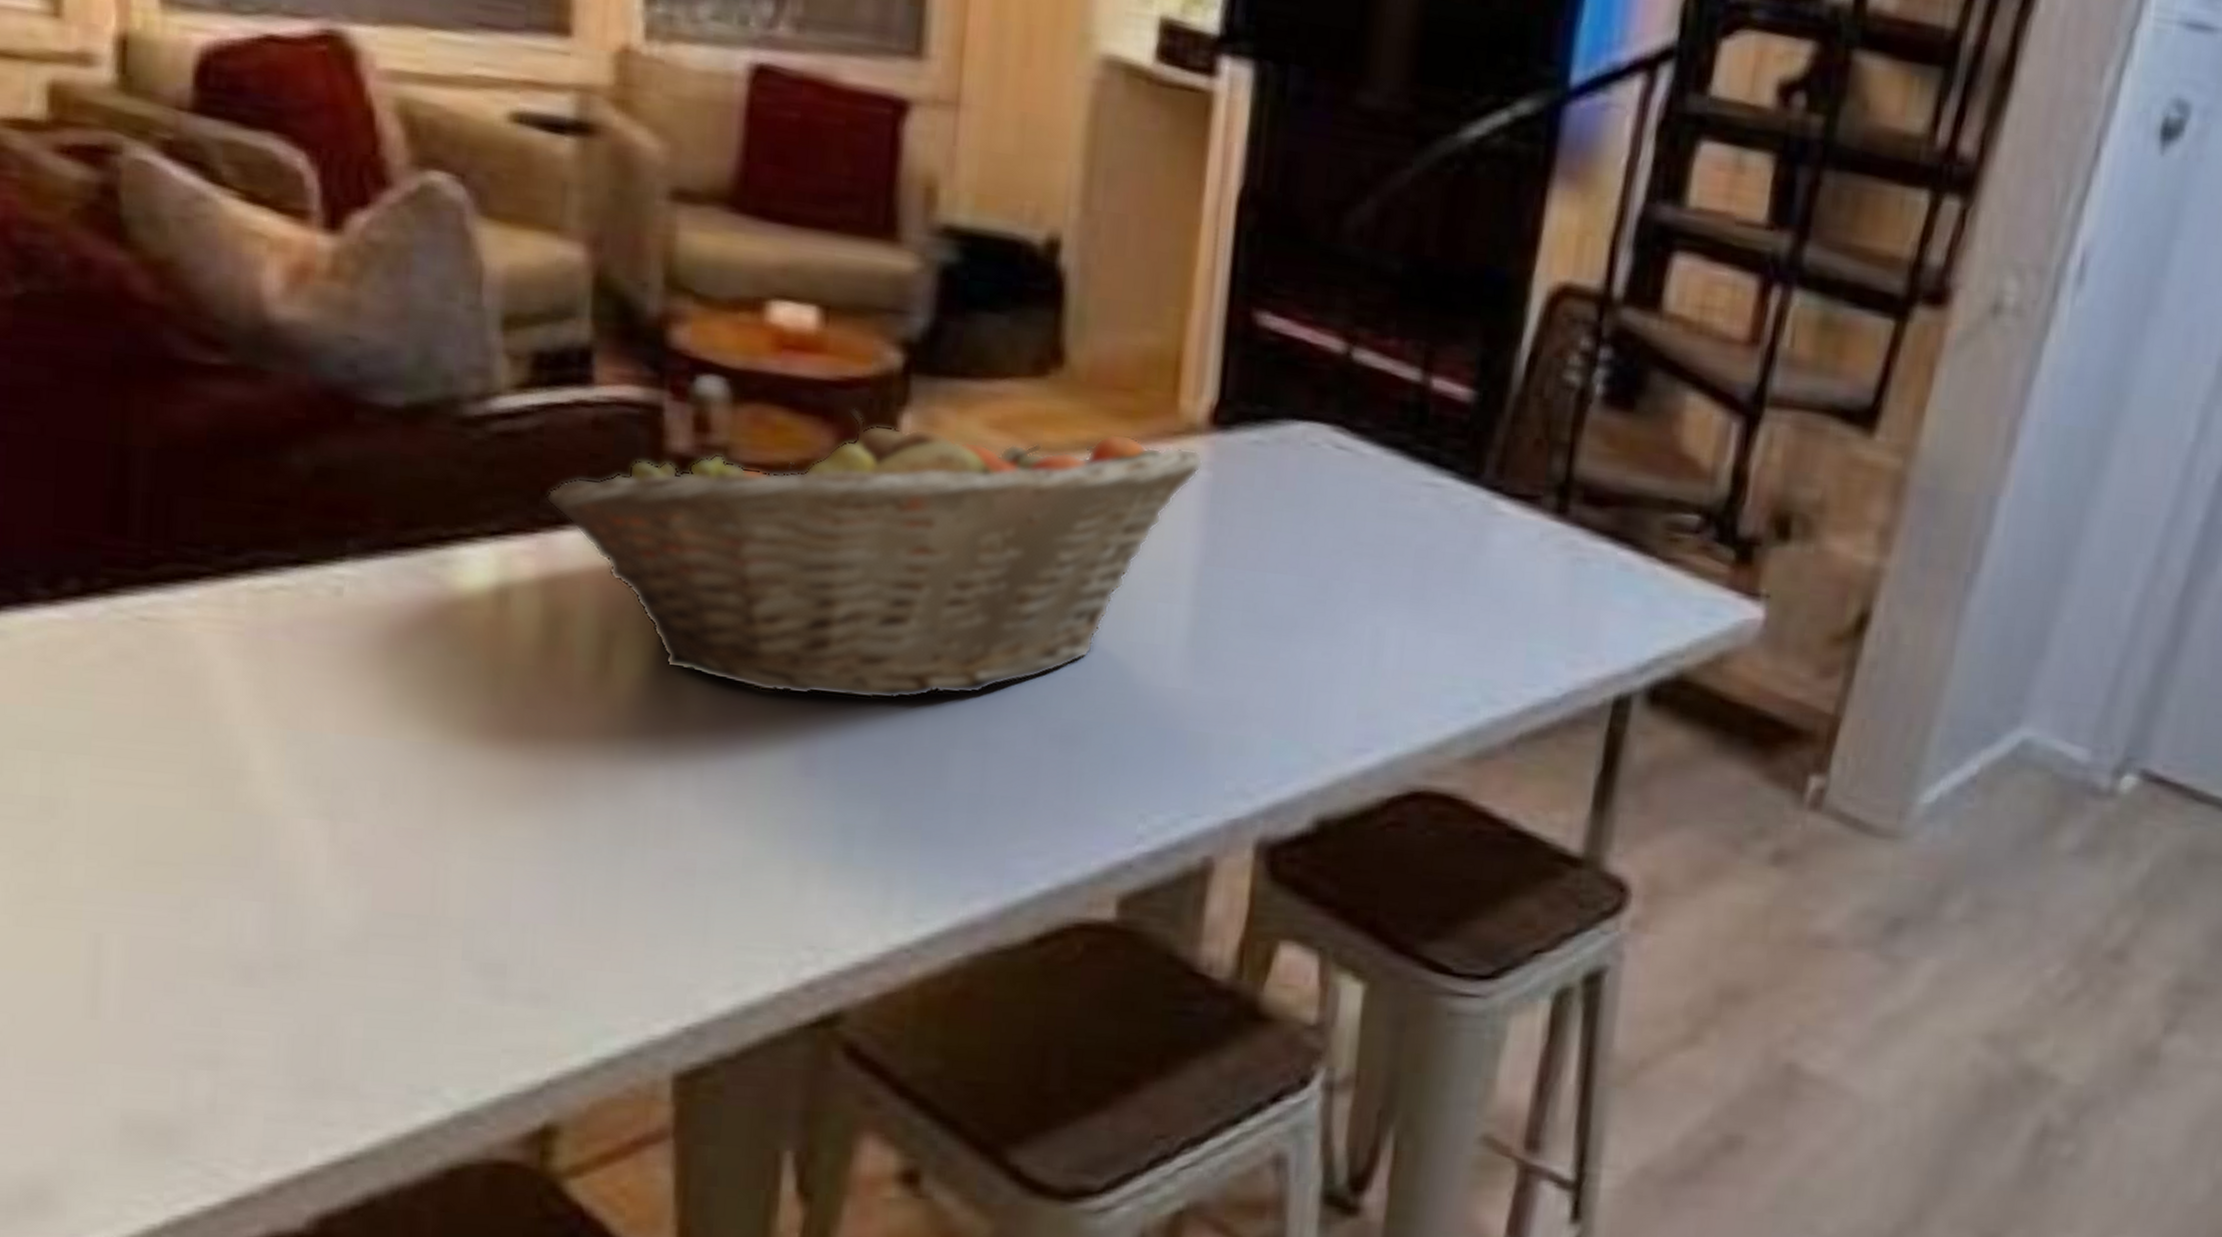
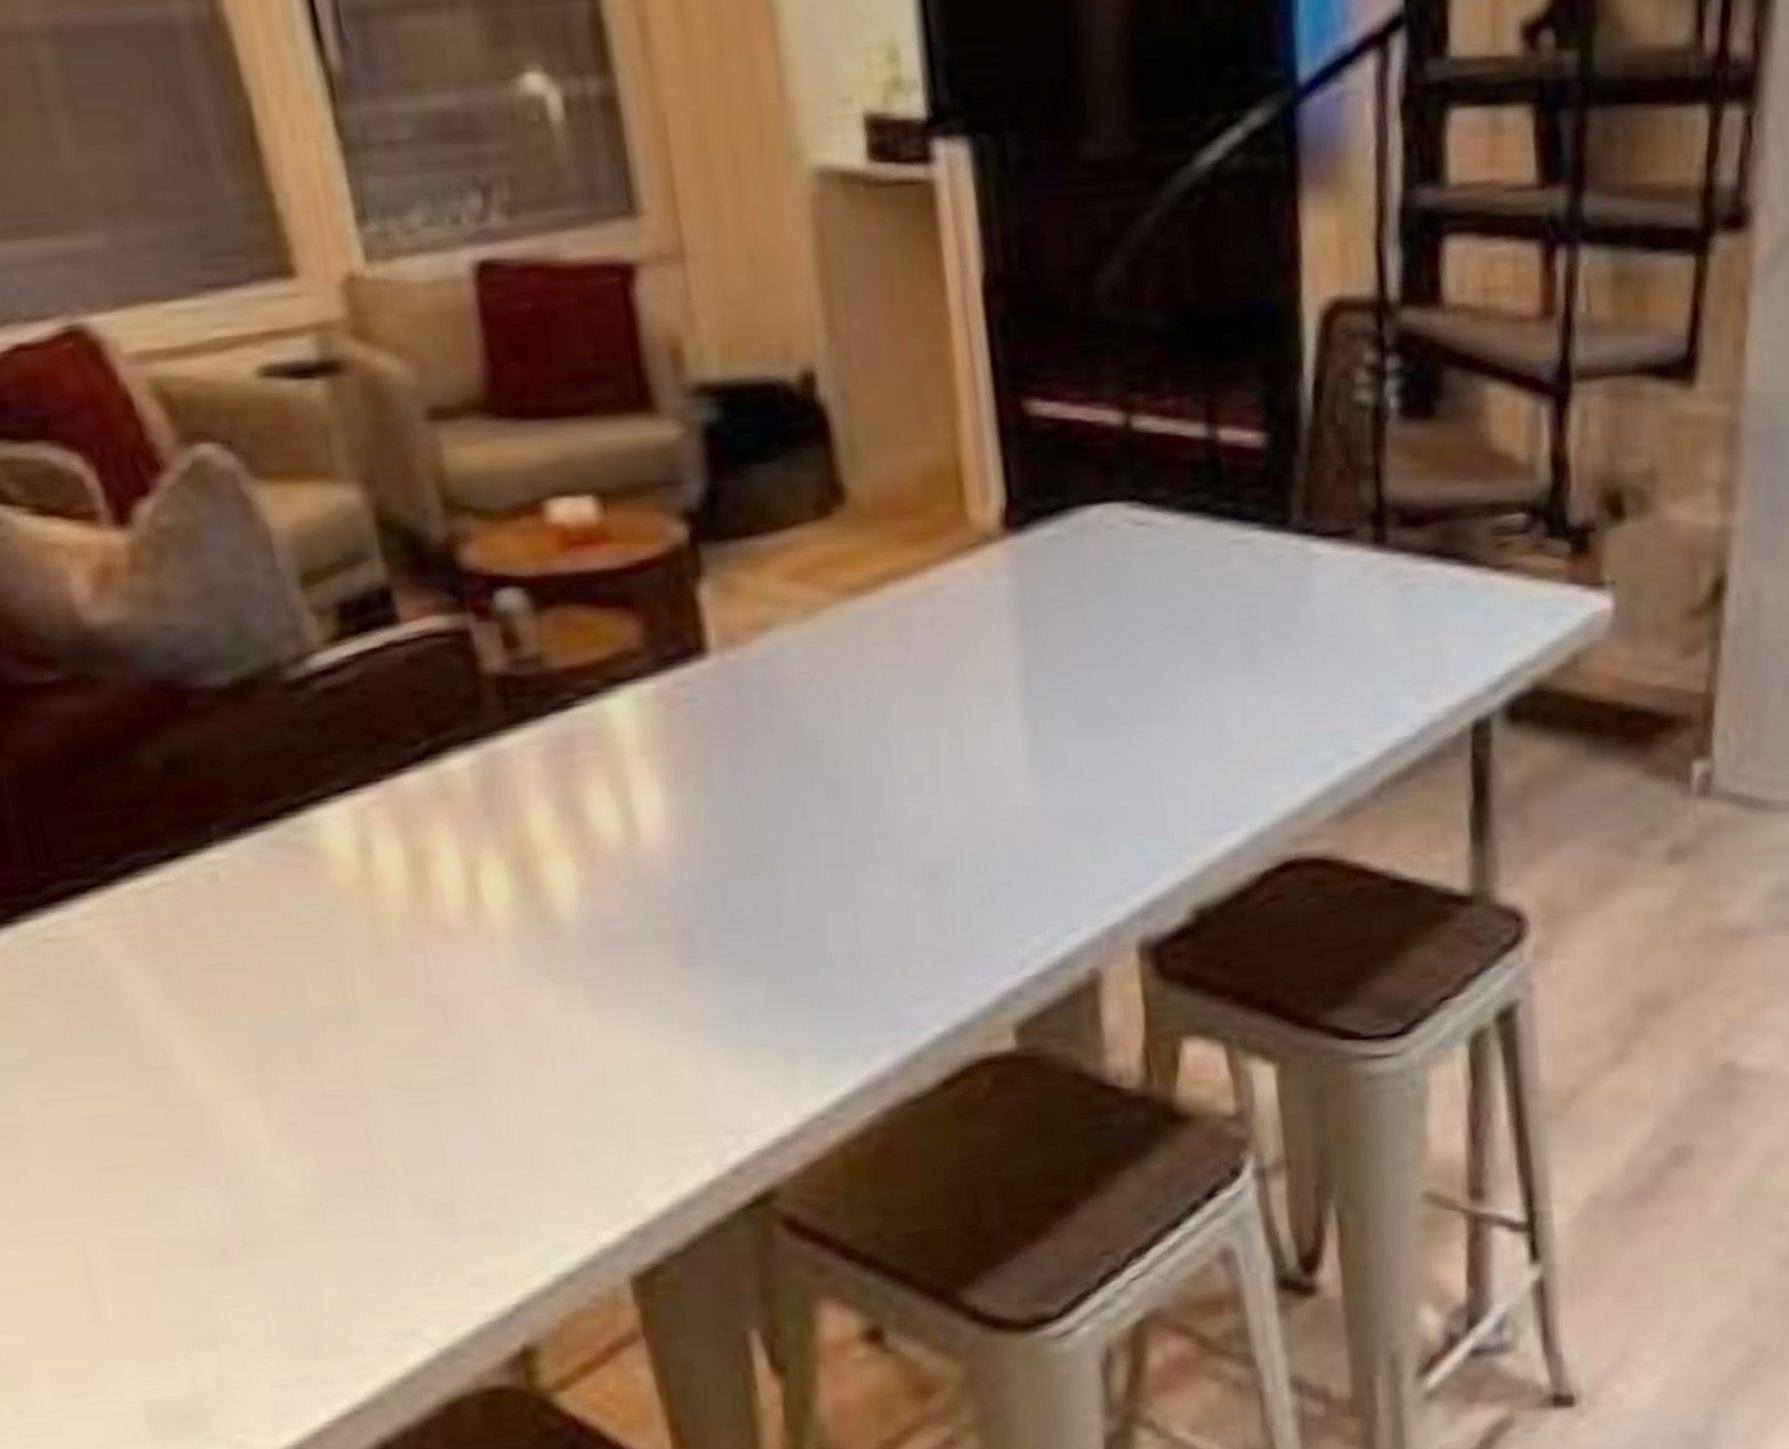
fruit basket: present [545,407,1203,700] -> none [381,558,1005,892]

